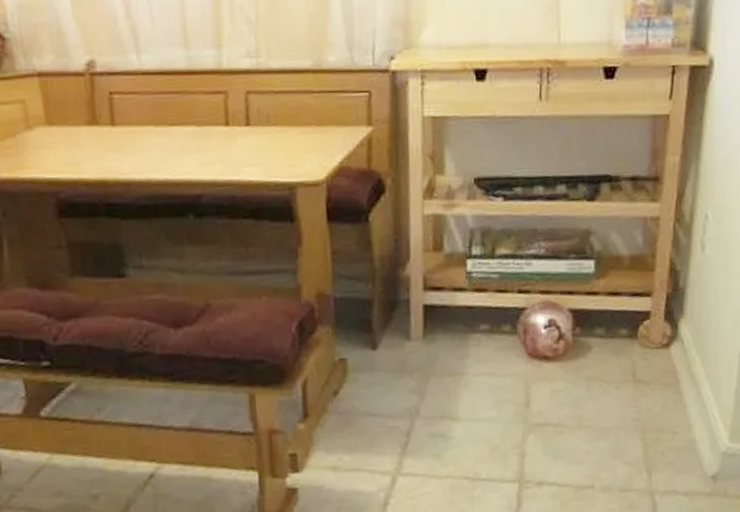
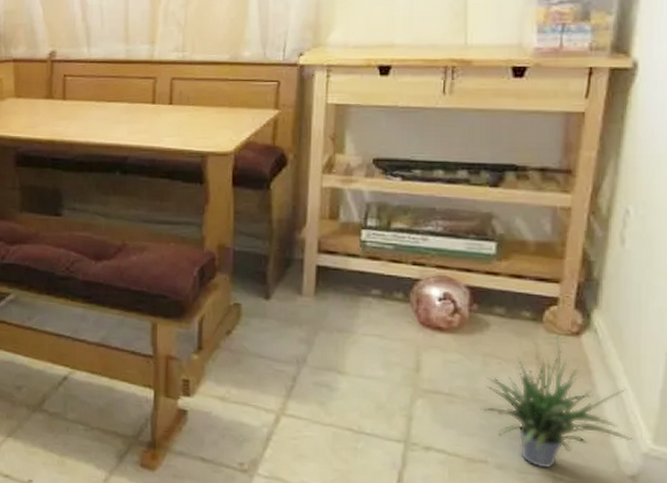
potted plant: none [586,350,714,483] -> present [480,336,633,469]

